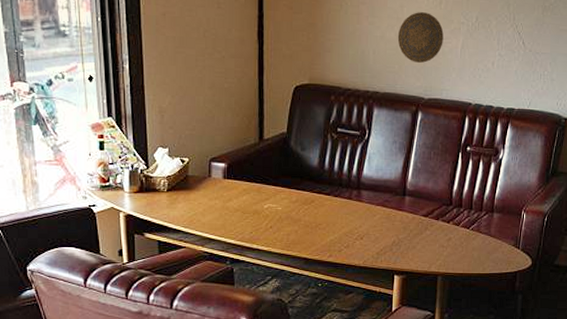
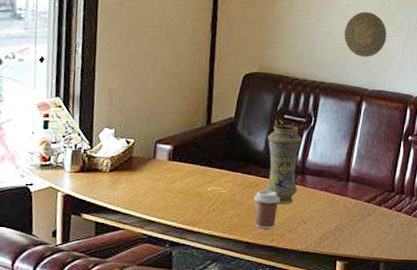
coffee cup: none [309,206,336,245] -> present [253,190,280,229]
vase: none [321,138,356,221] -> present [265,124,301,205]

